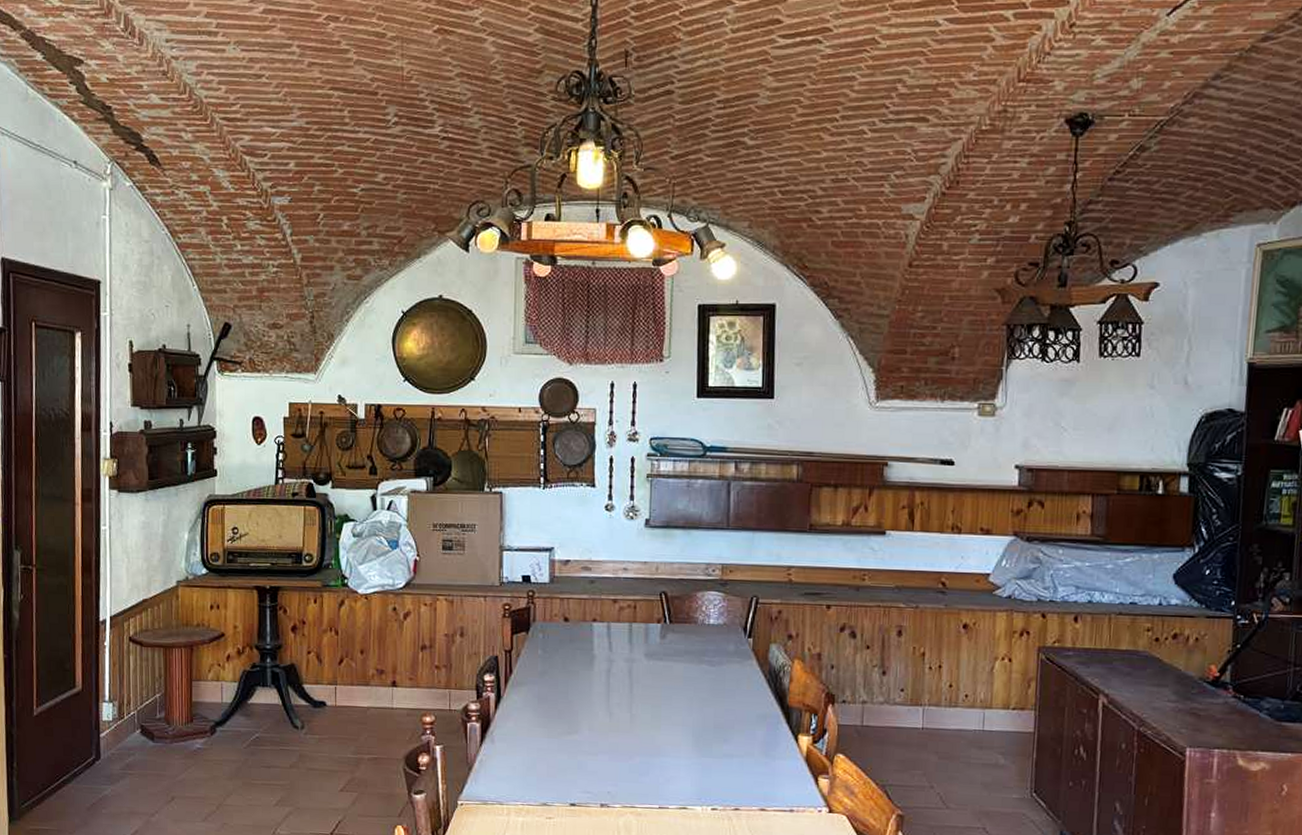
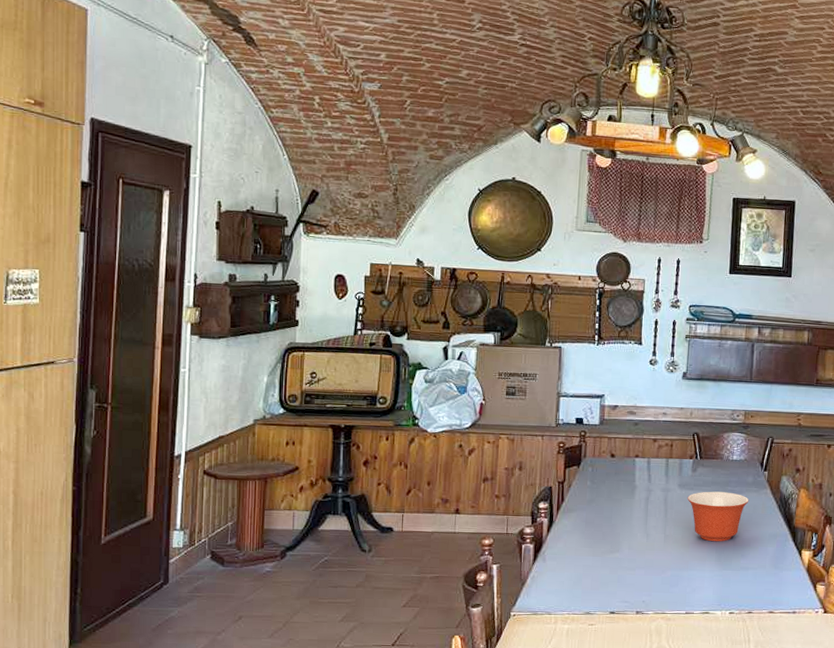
mixing bowl: none [656,662,731,723] -> present [687,491,749,542]

